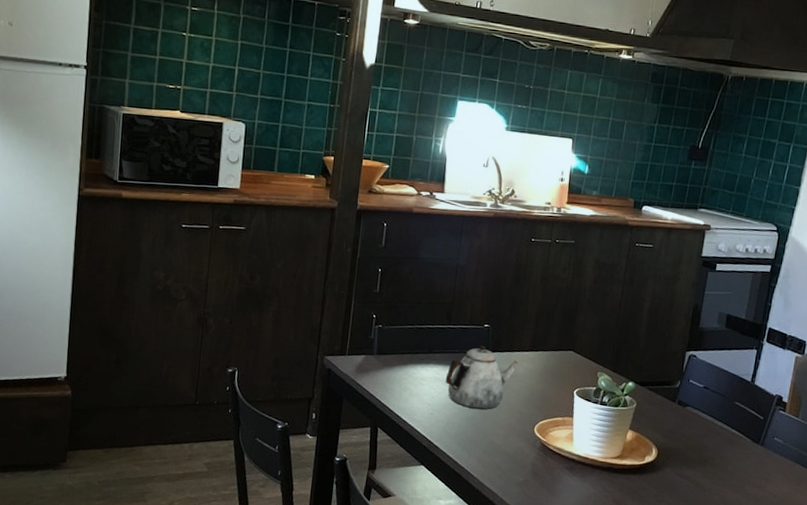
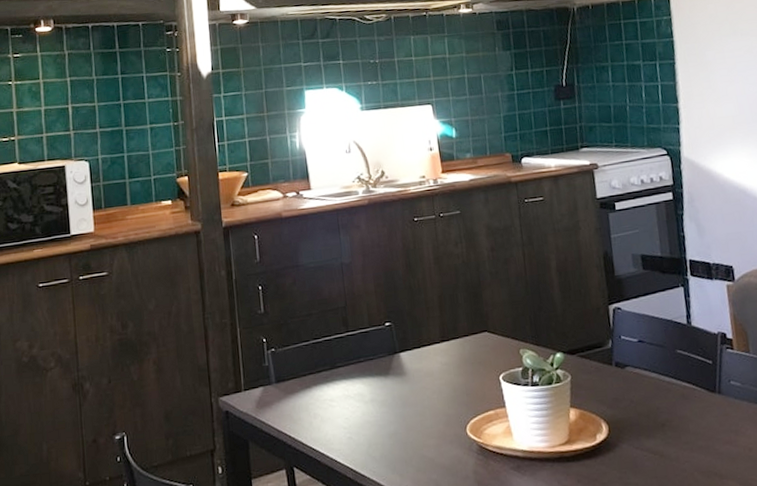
teapot: present [445,345,519,410] -> none [356,347,432,422]

